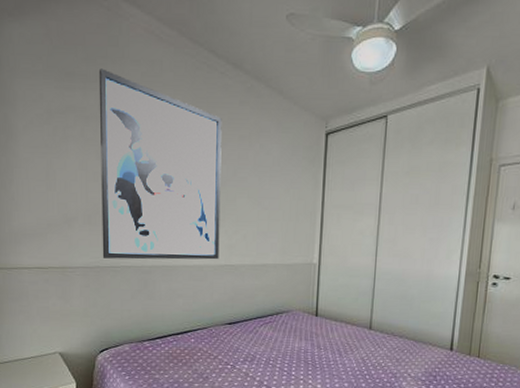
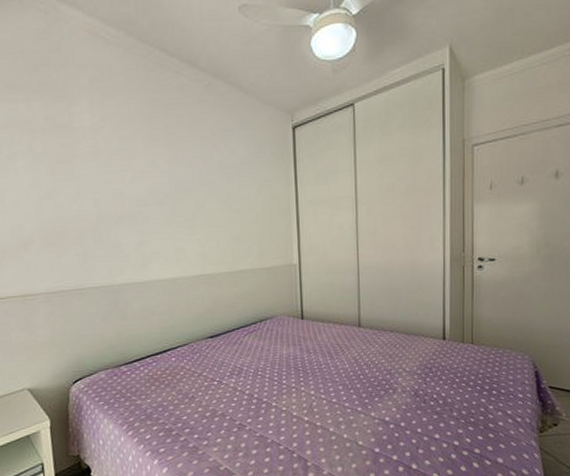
wall art: present [98,68,222,260] -> none [41,77,193,281]

